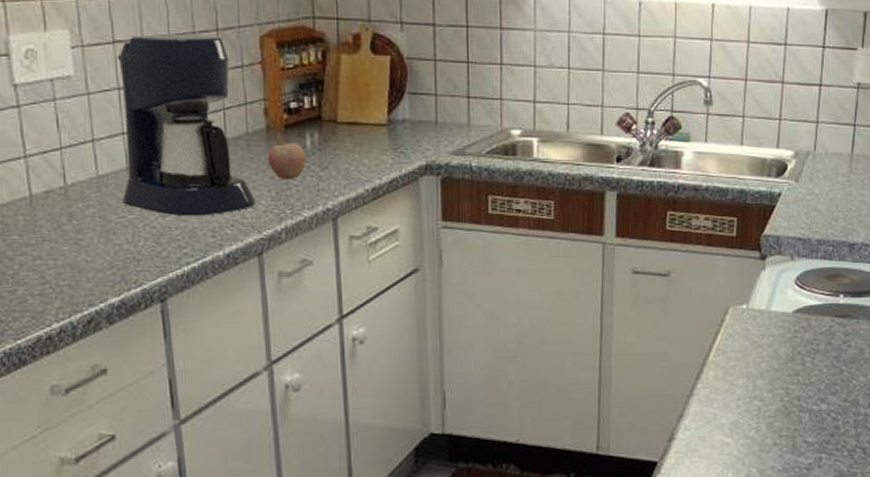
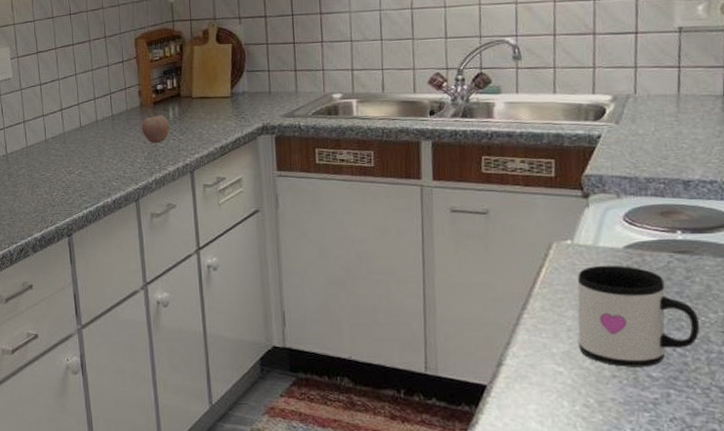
coffee maker: present [117,33,256,216] -> none [39,41,134,173]
mug: none [746,330,852,434] -> present [577,265,700,367]

